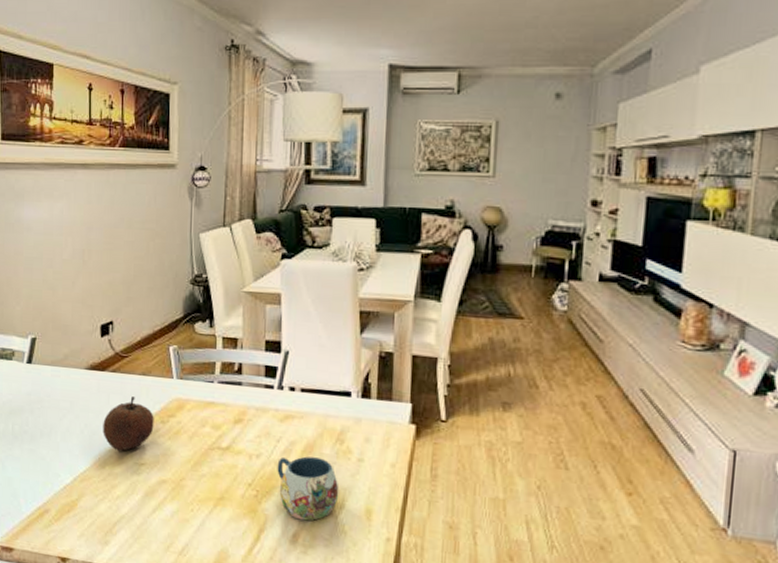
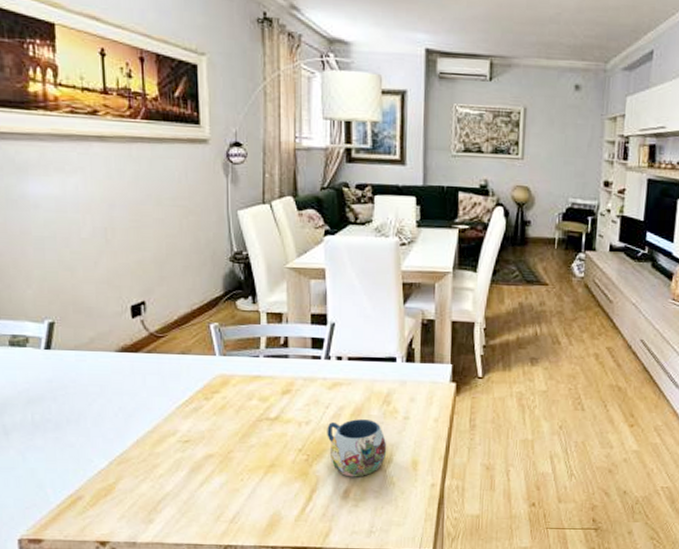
fruit: present [103,396,154,451] -> none [139,376,197,431]

